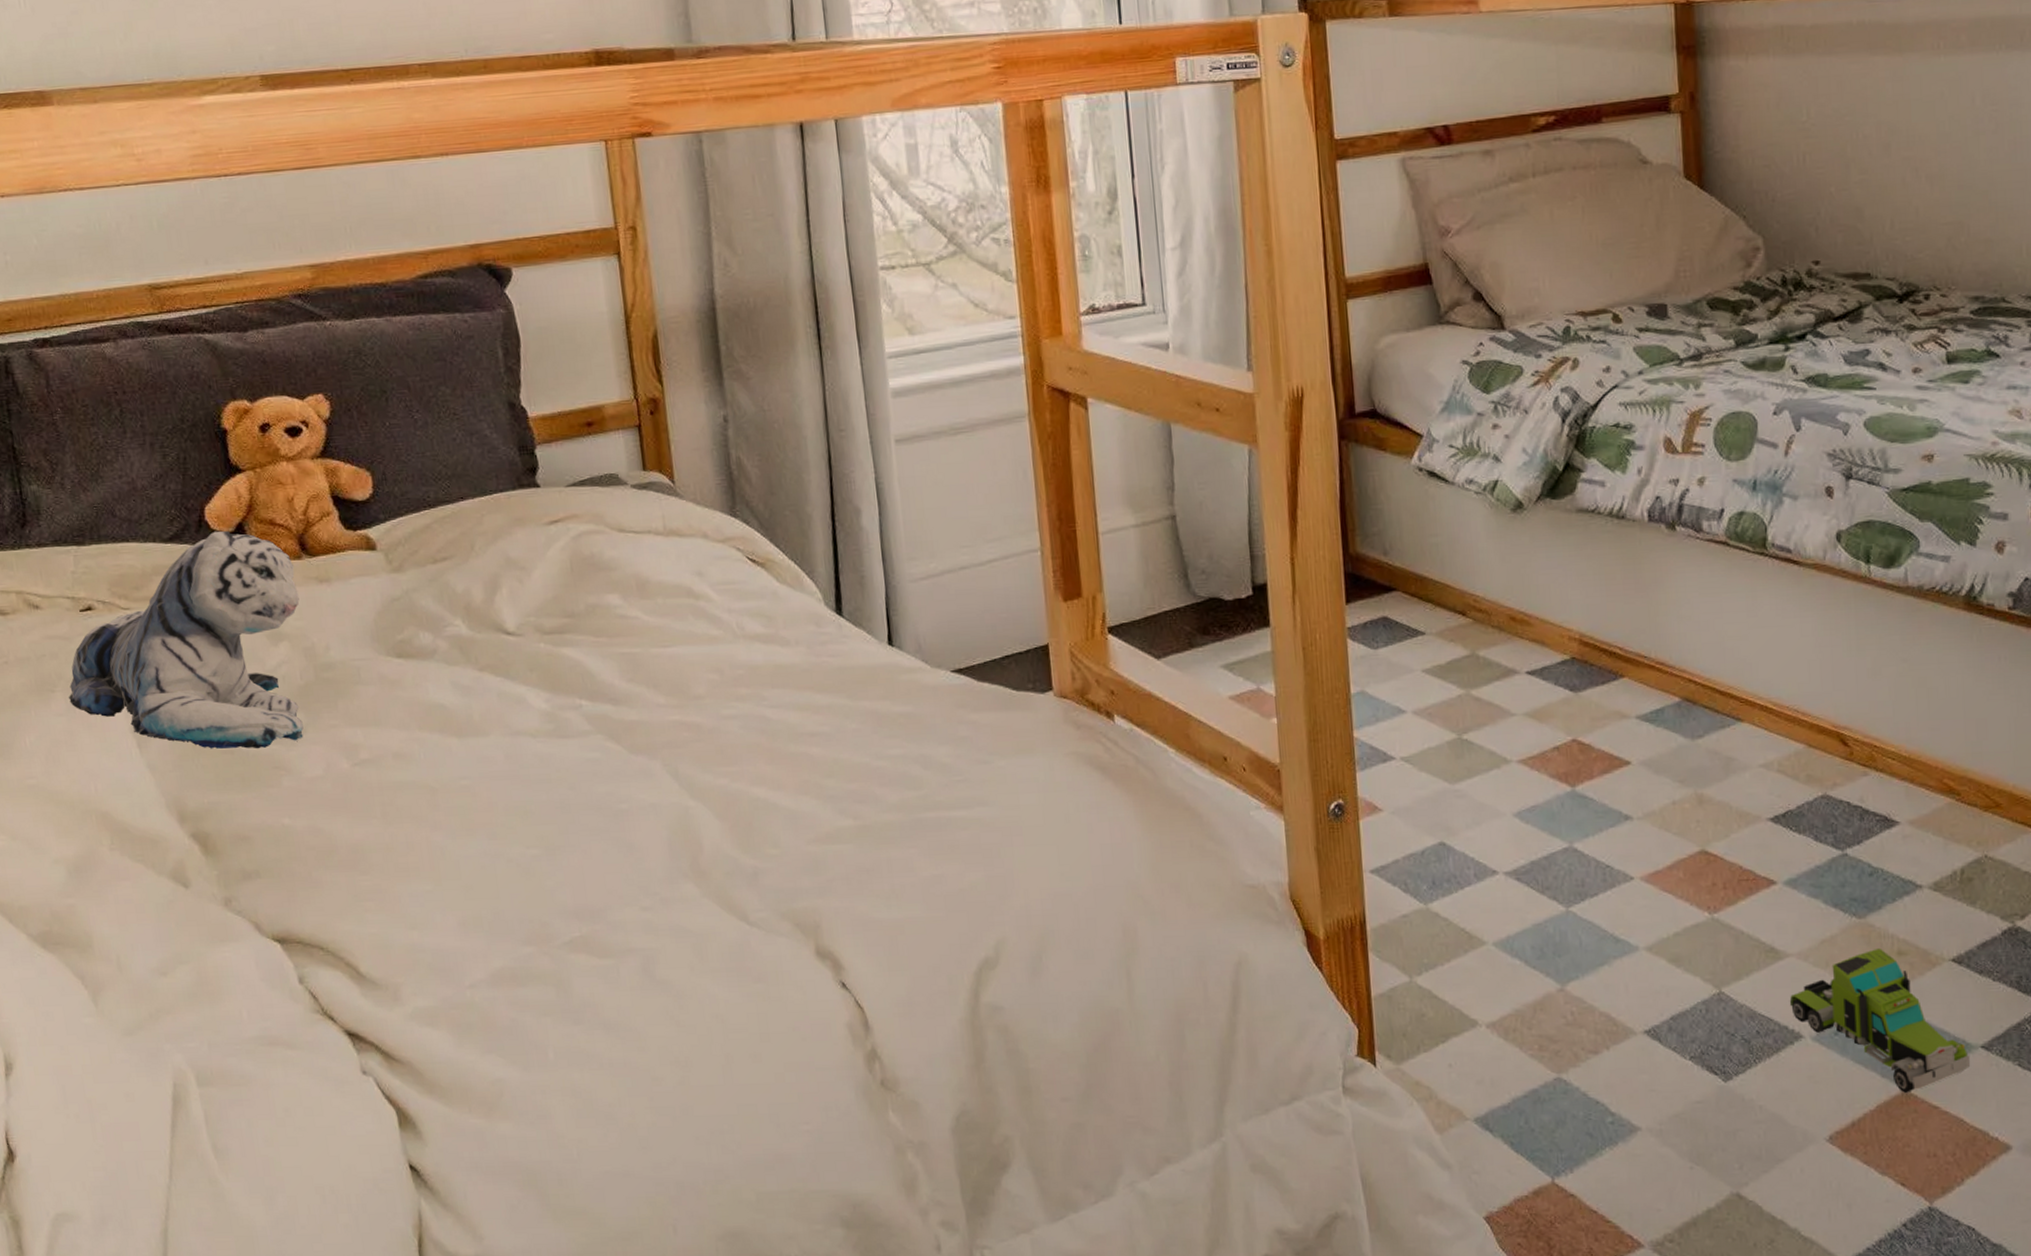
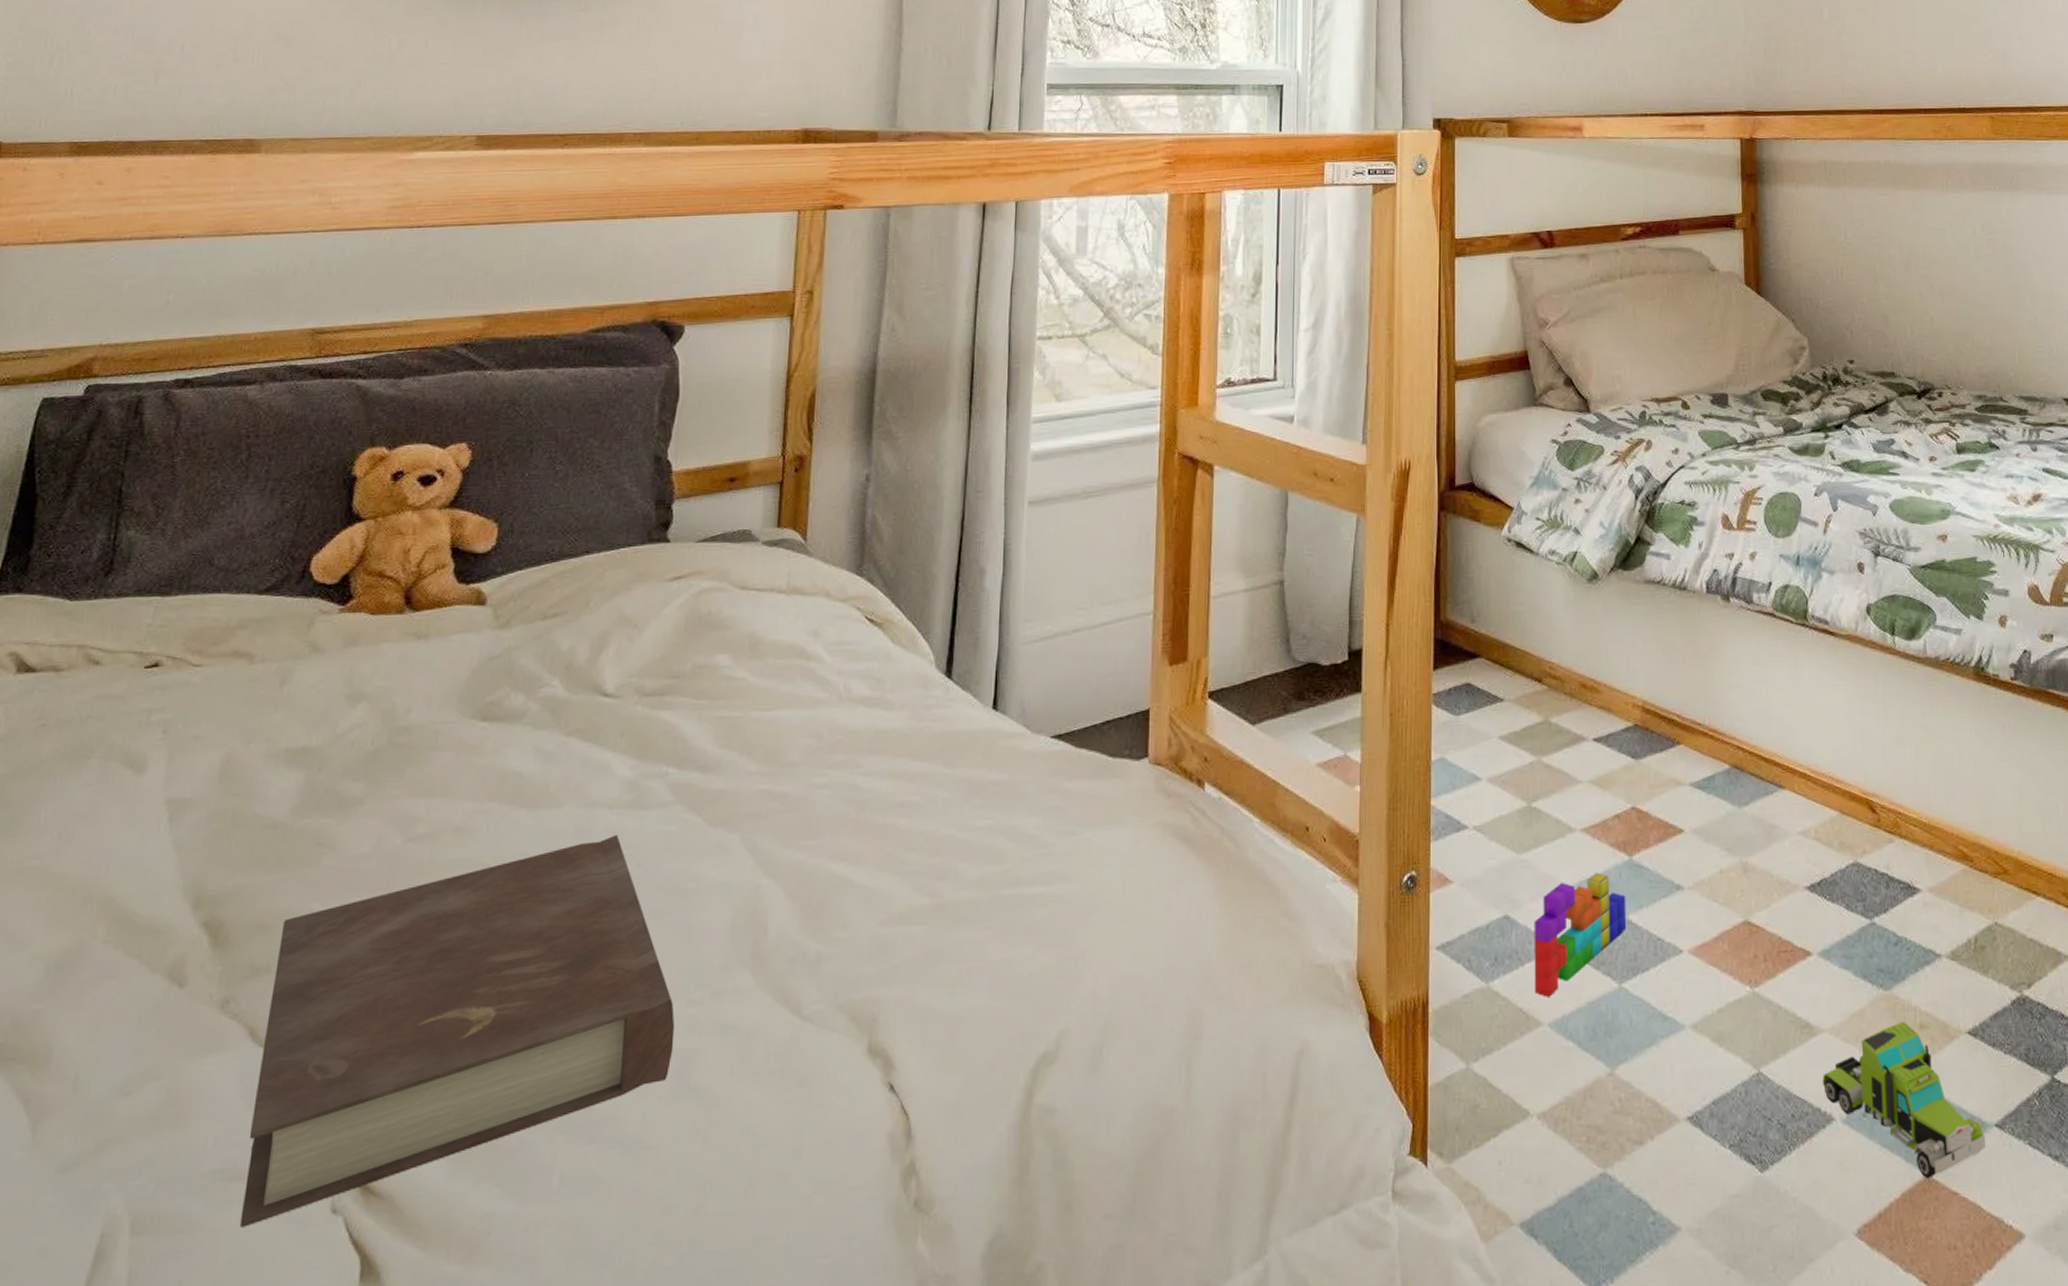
plush toy: present [68,531,304,749] -> none [104,582,394,823]
book: none [260,760,635,1083] -> present [239,834,675,1227]
toy blocks: none [1471,802,1572,919] -> present [1534,872,1627,997]

